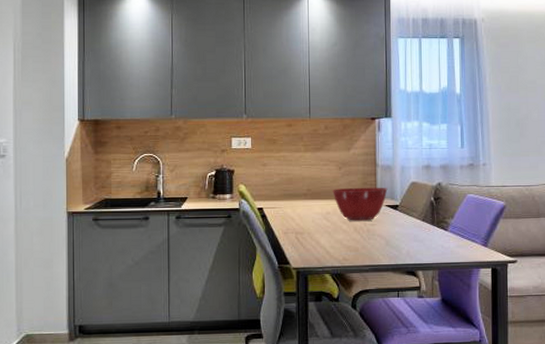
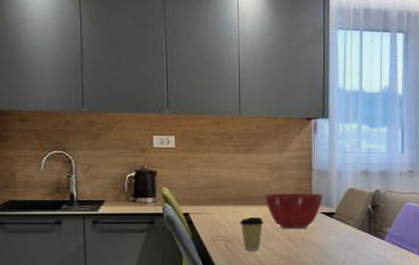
coffee cup: none [310,211,332,243] -> present [240,217,264,251]

